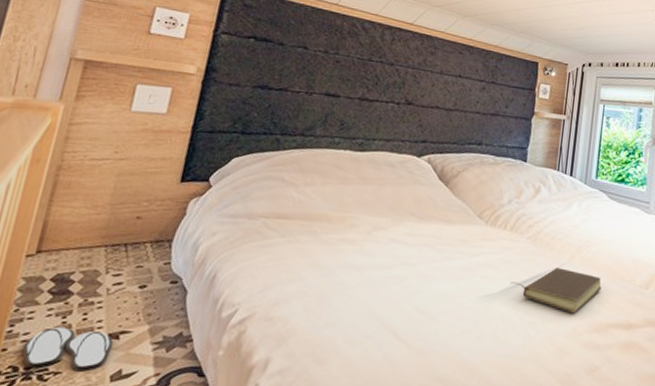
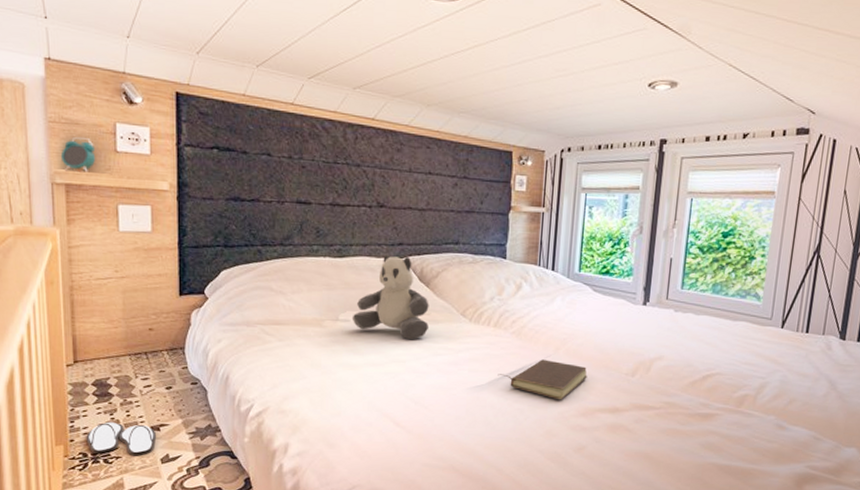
alarm clock: none [87,16,128,51] -> present [61,136,96,174]
teddy bear: none [364,150,447,242] -> present [352,254,430,340]

